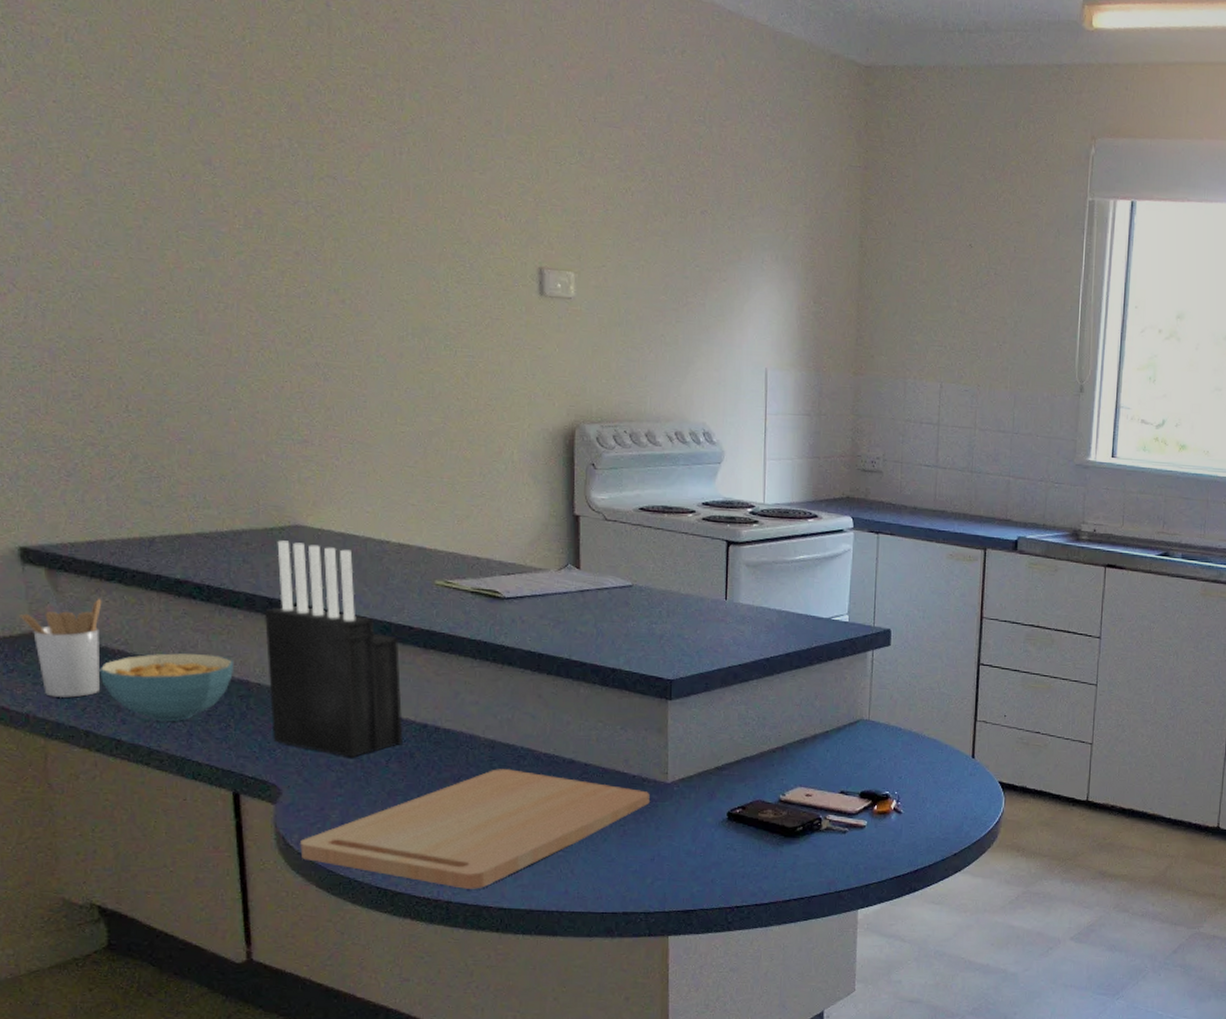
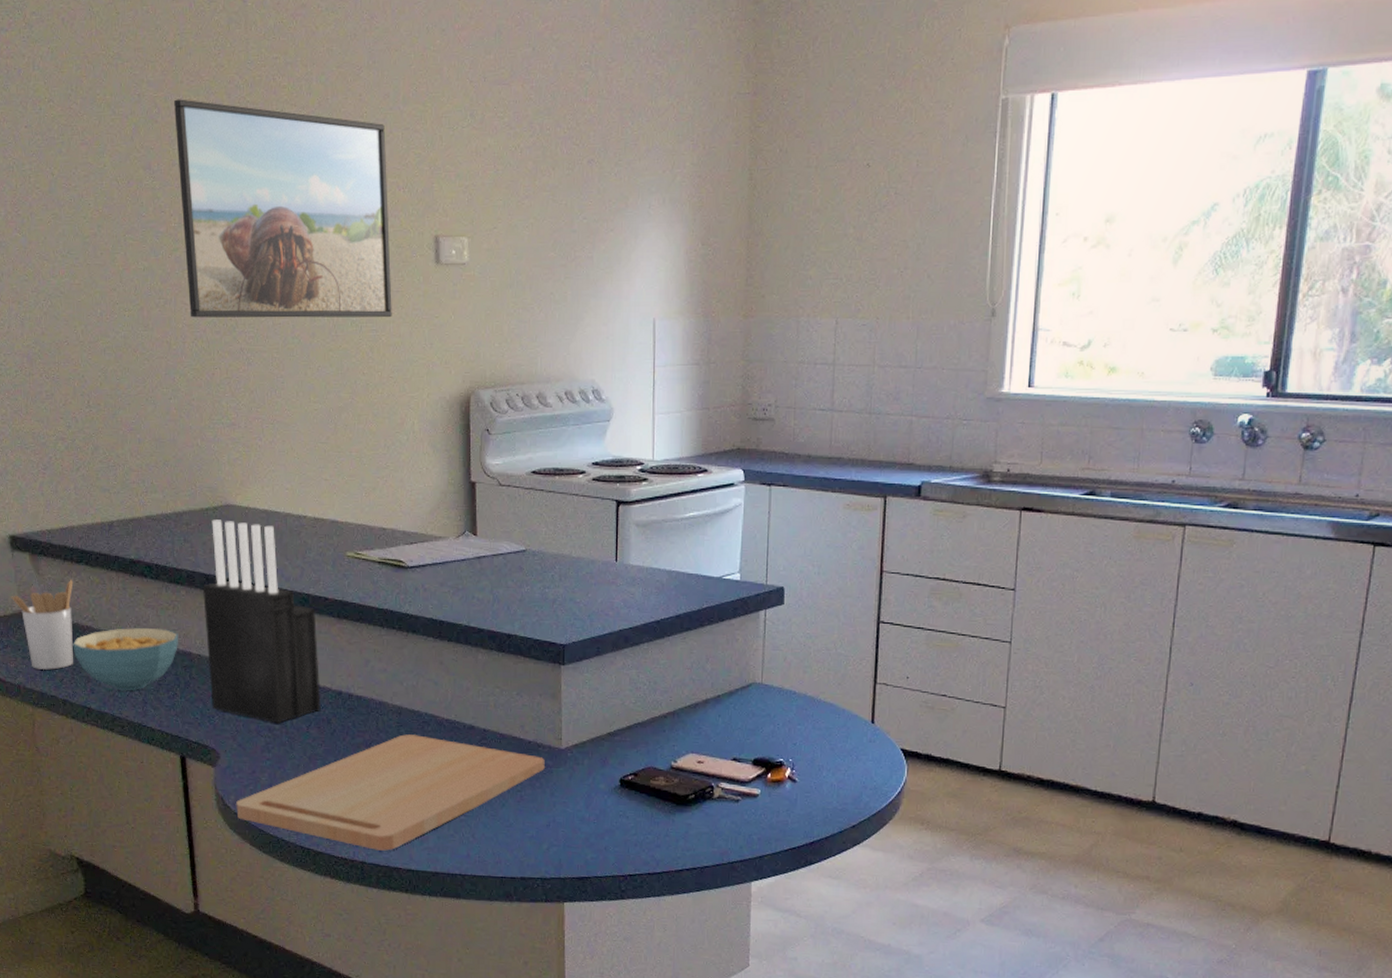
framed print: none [242,95,491,344] -> present [174,99,392,318]

